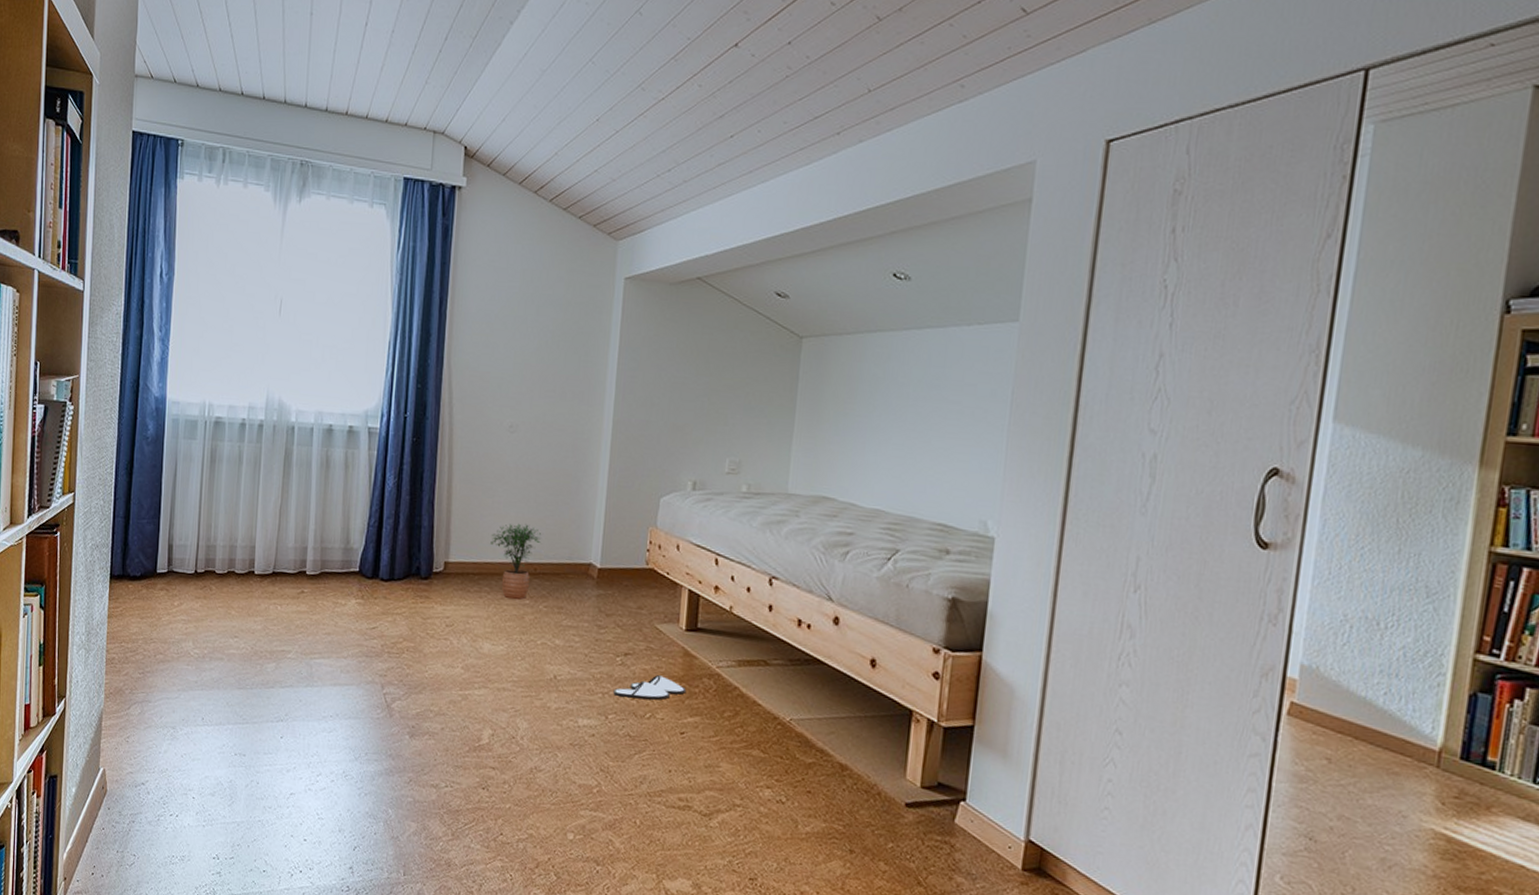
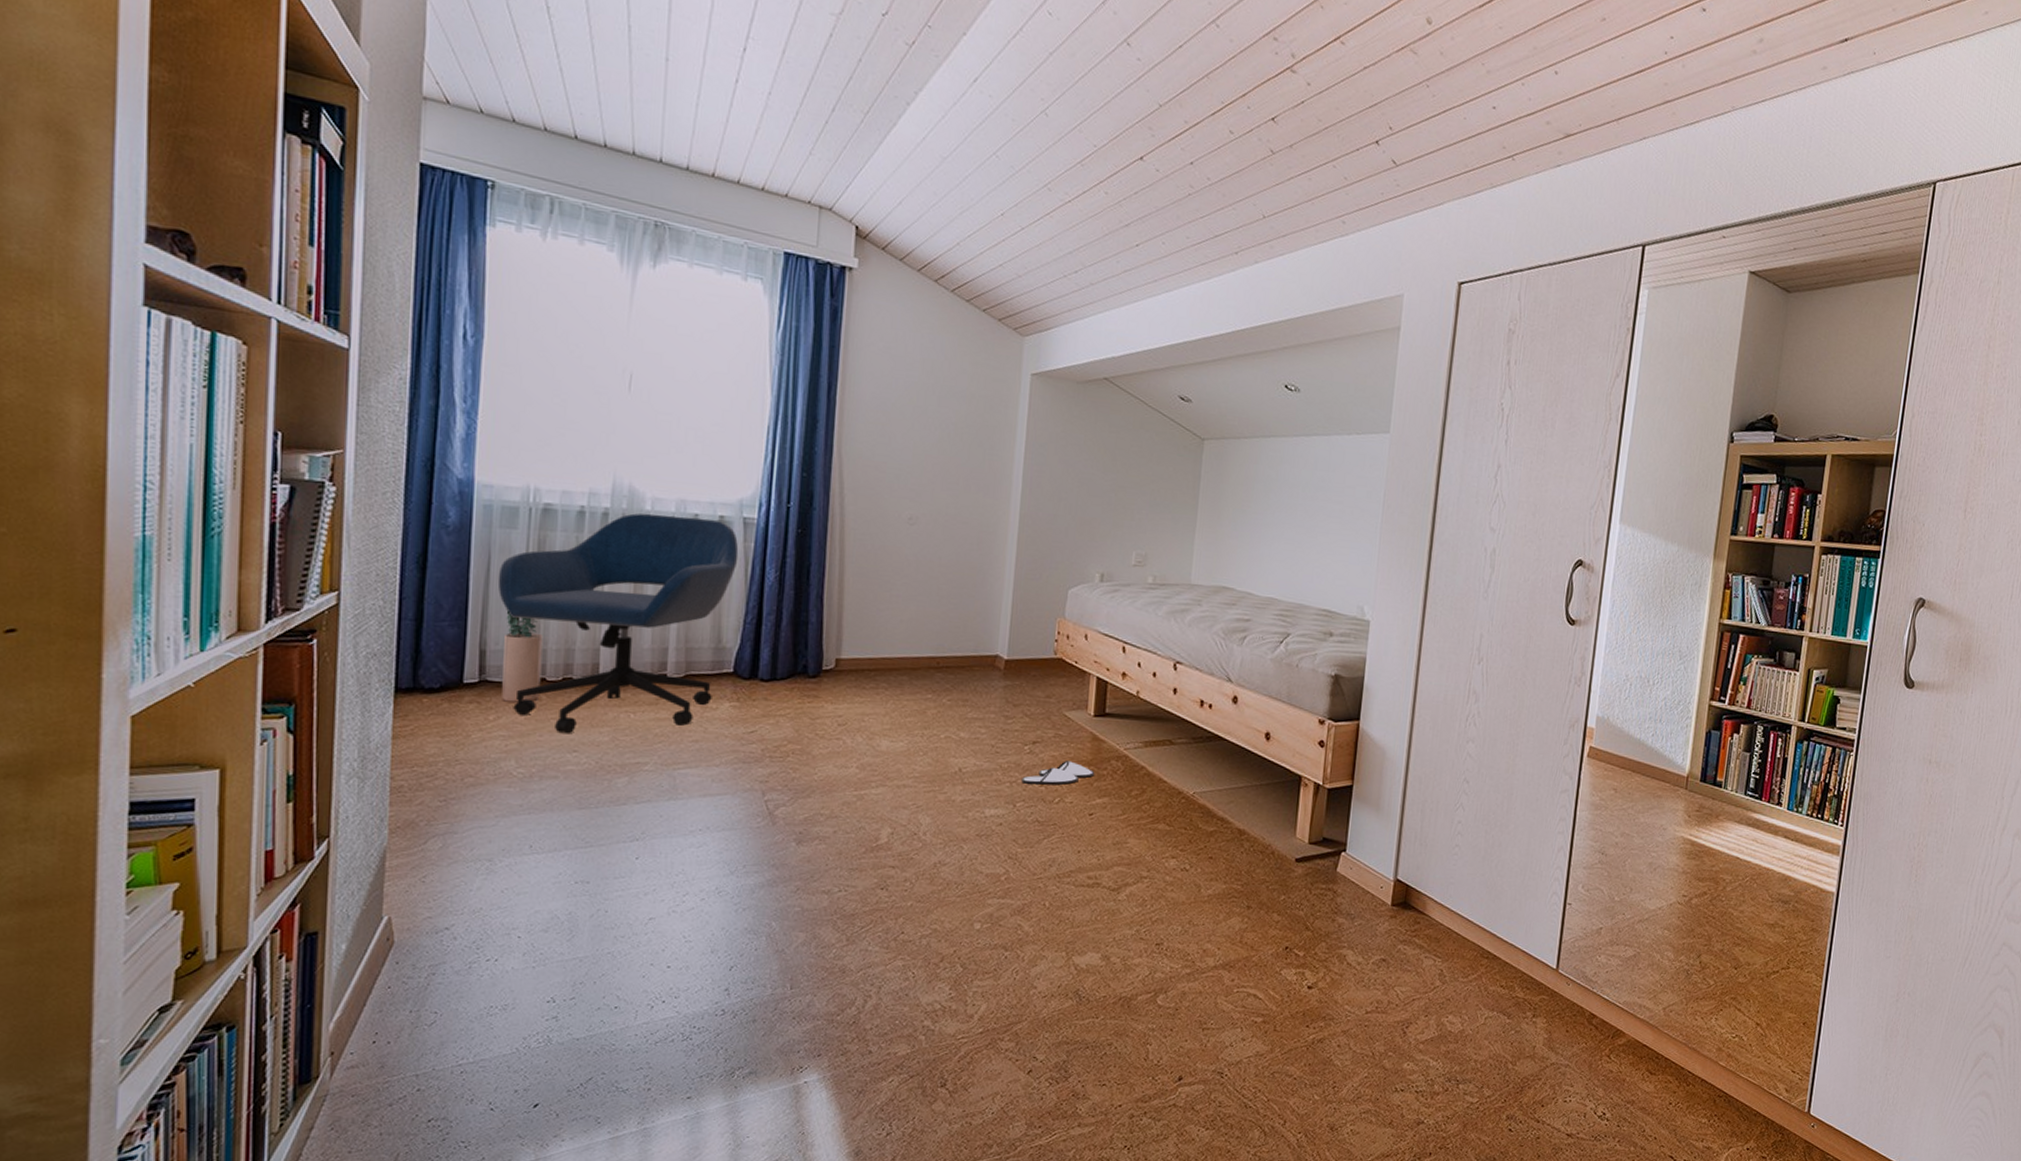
office chair: none [182,425,364,621] -> present [497,513,739,733]
vase: none [183,510,214,591] -> present [502,609,543,703]
potted plant: present [490,523,542,600] -> none [888,617,945,695]

